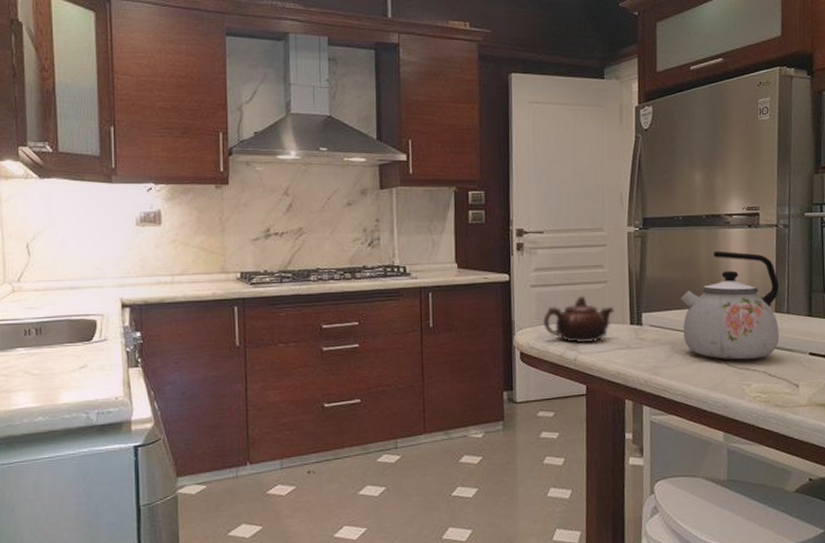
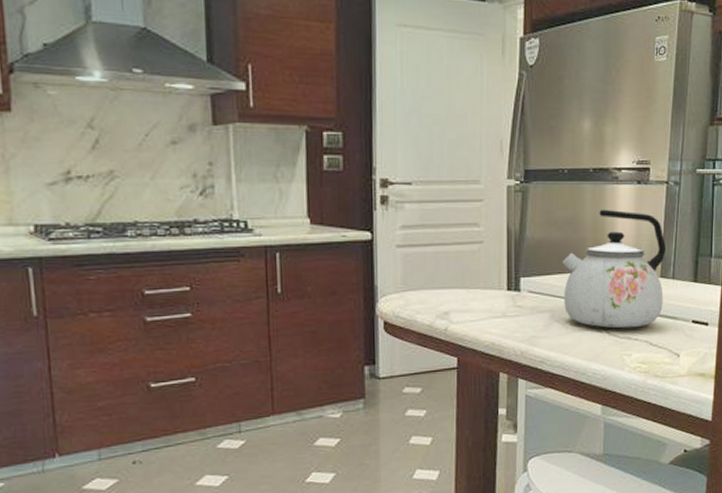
teapot: present [543,295,615,344] -> none [410,257,491,312]

